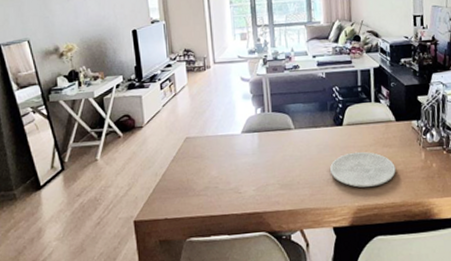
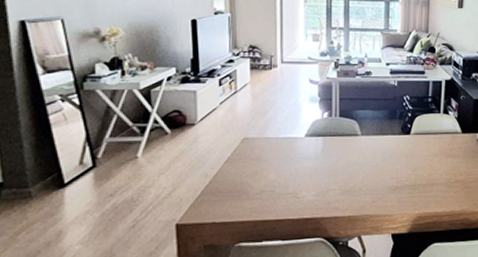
plate: present [330,151,396,188] -> none [394,160,458,196]

